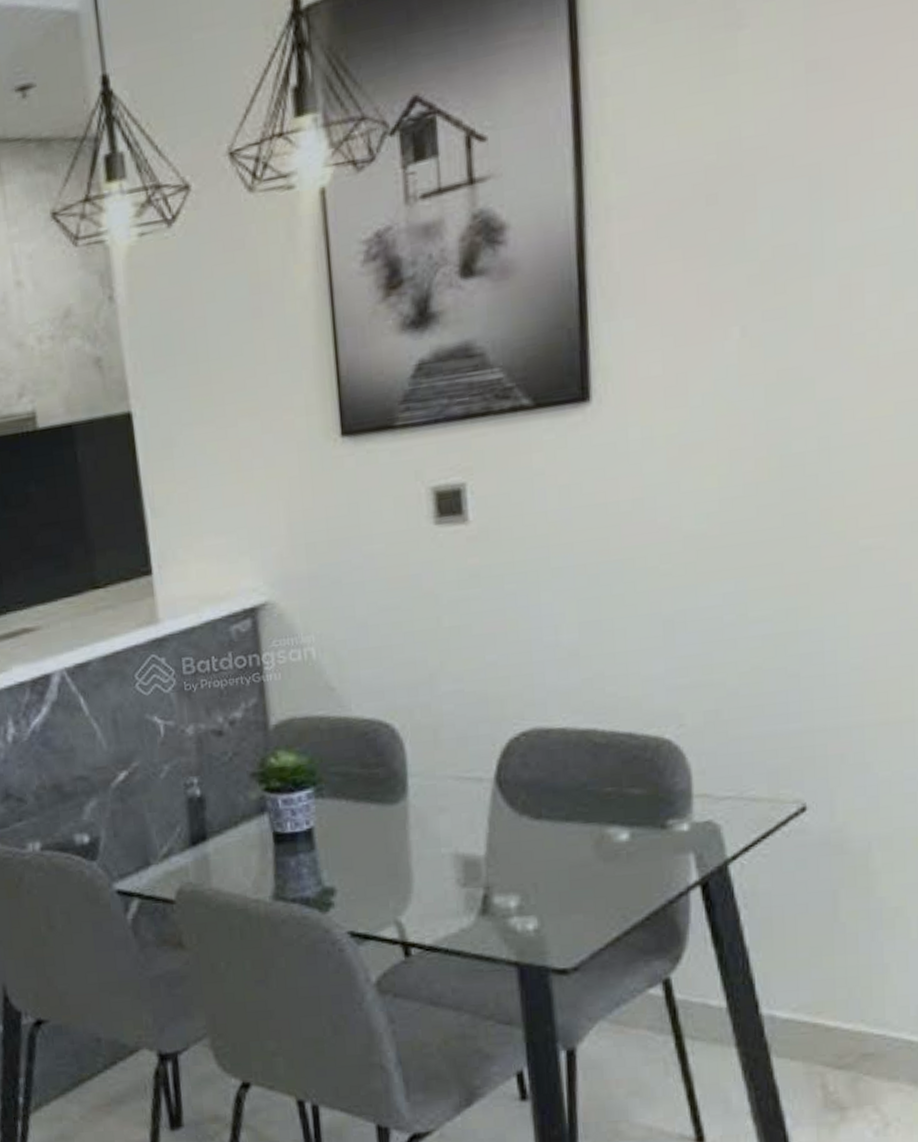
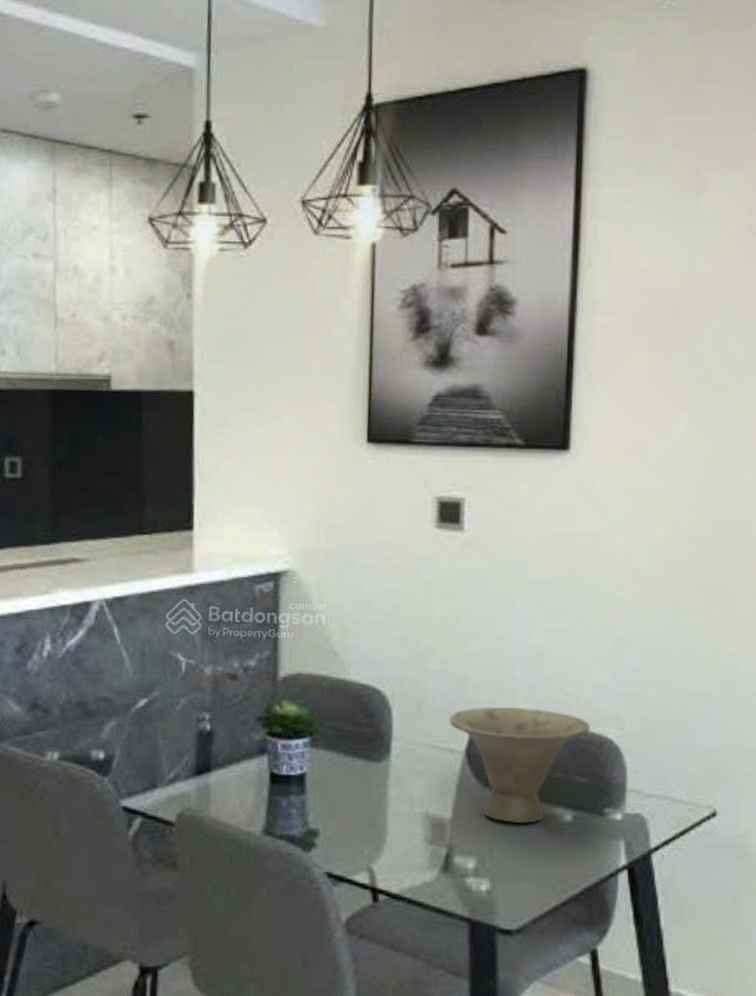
bowl: none [471,716,644,851] -> present [448,707,591,824]

